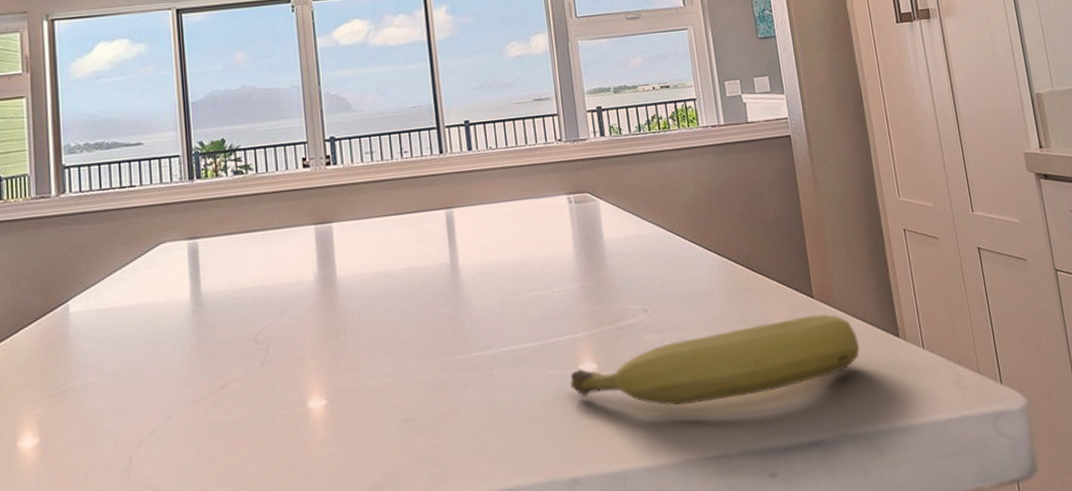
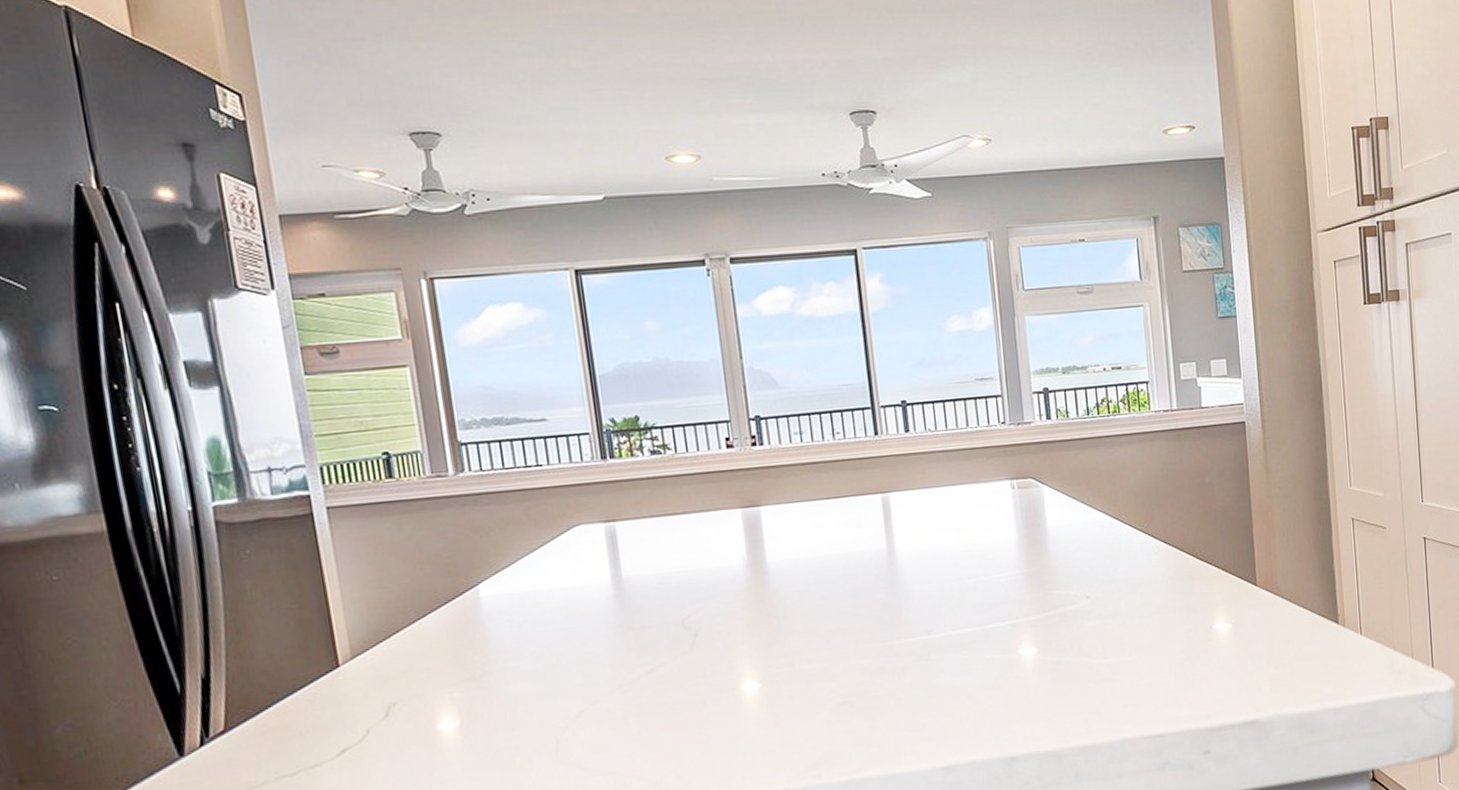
fruit: present [570,314,860,406] -> none [1010,601,1299,689]

